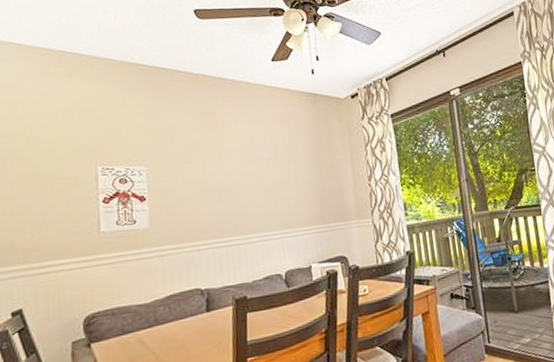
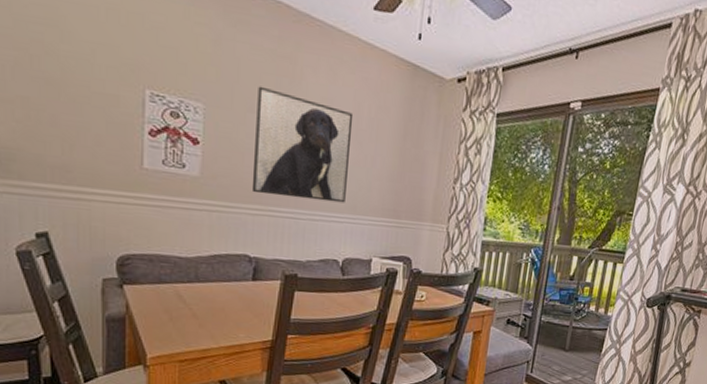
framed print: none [189,140,278,231] -> present [251,86,354,203]

